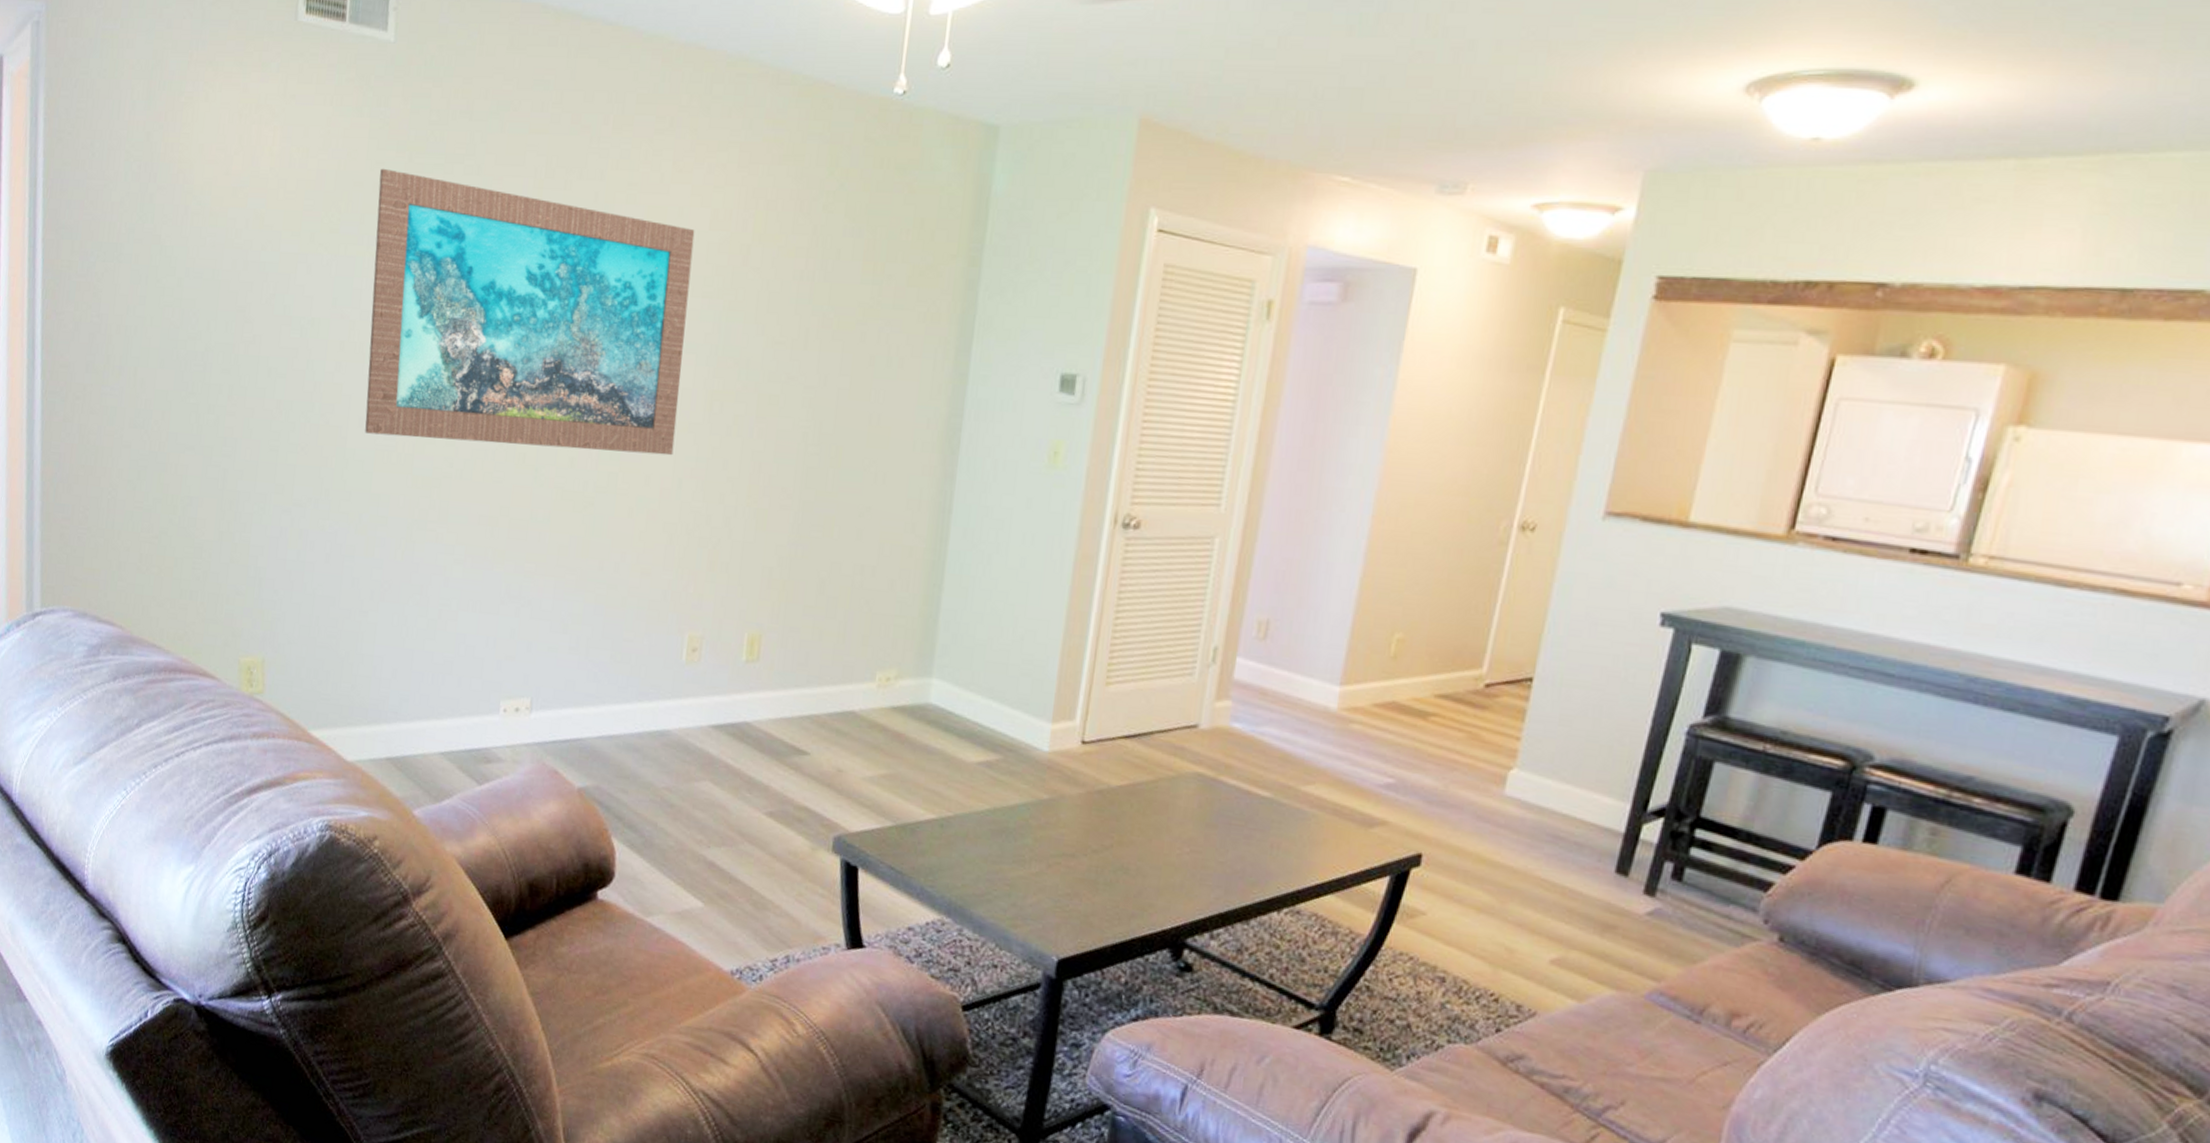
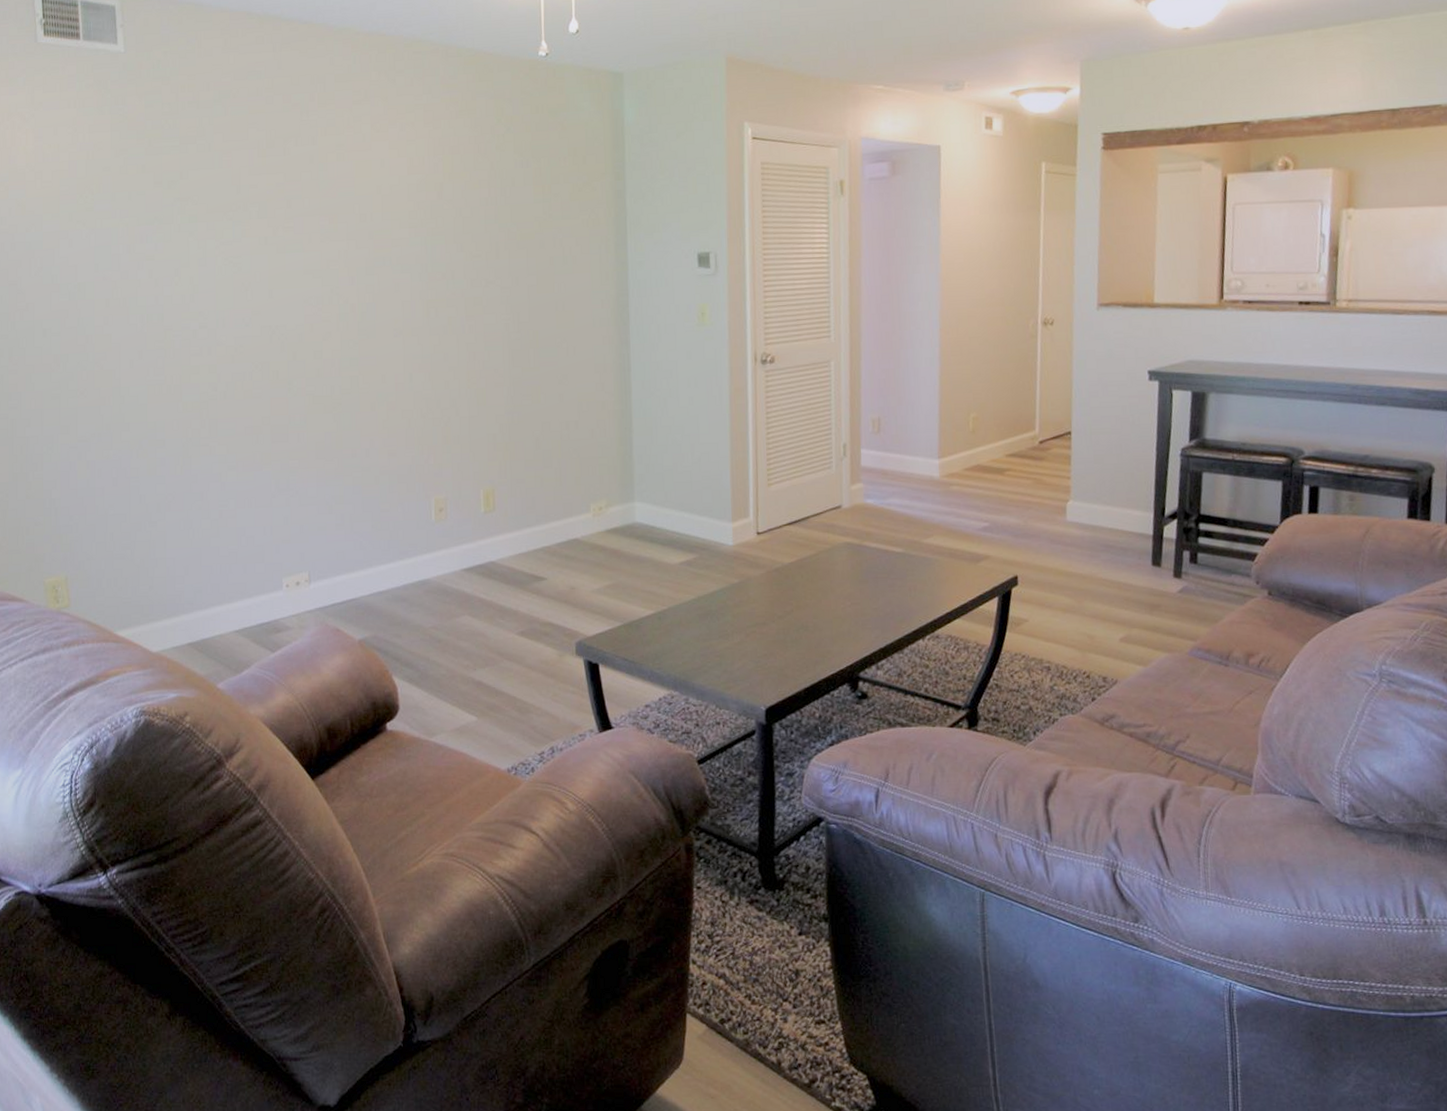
wall art: present [365,168,695,456] -> none [125,154,402,373]

